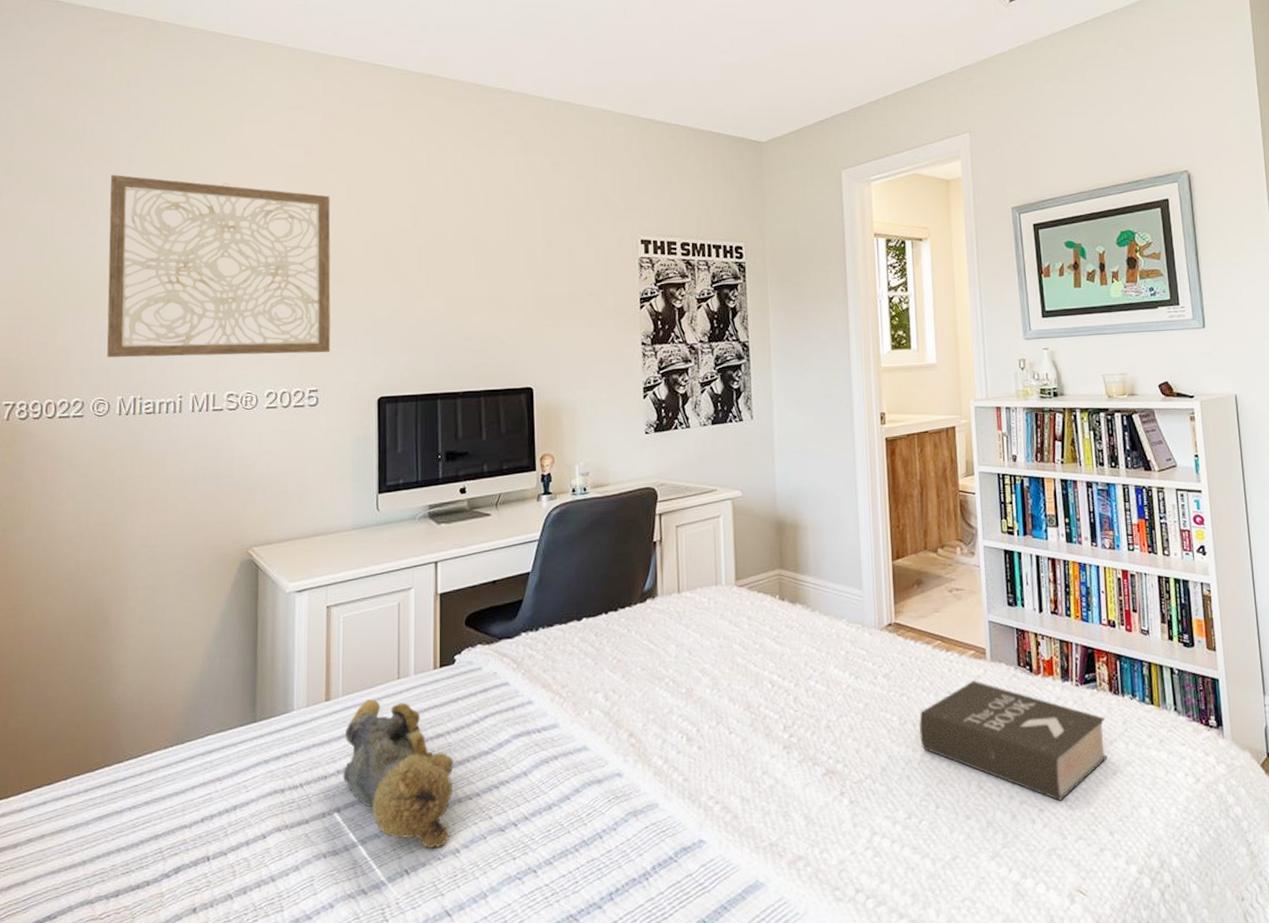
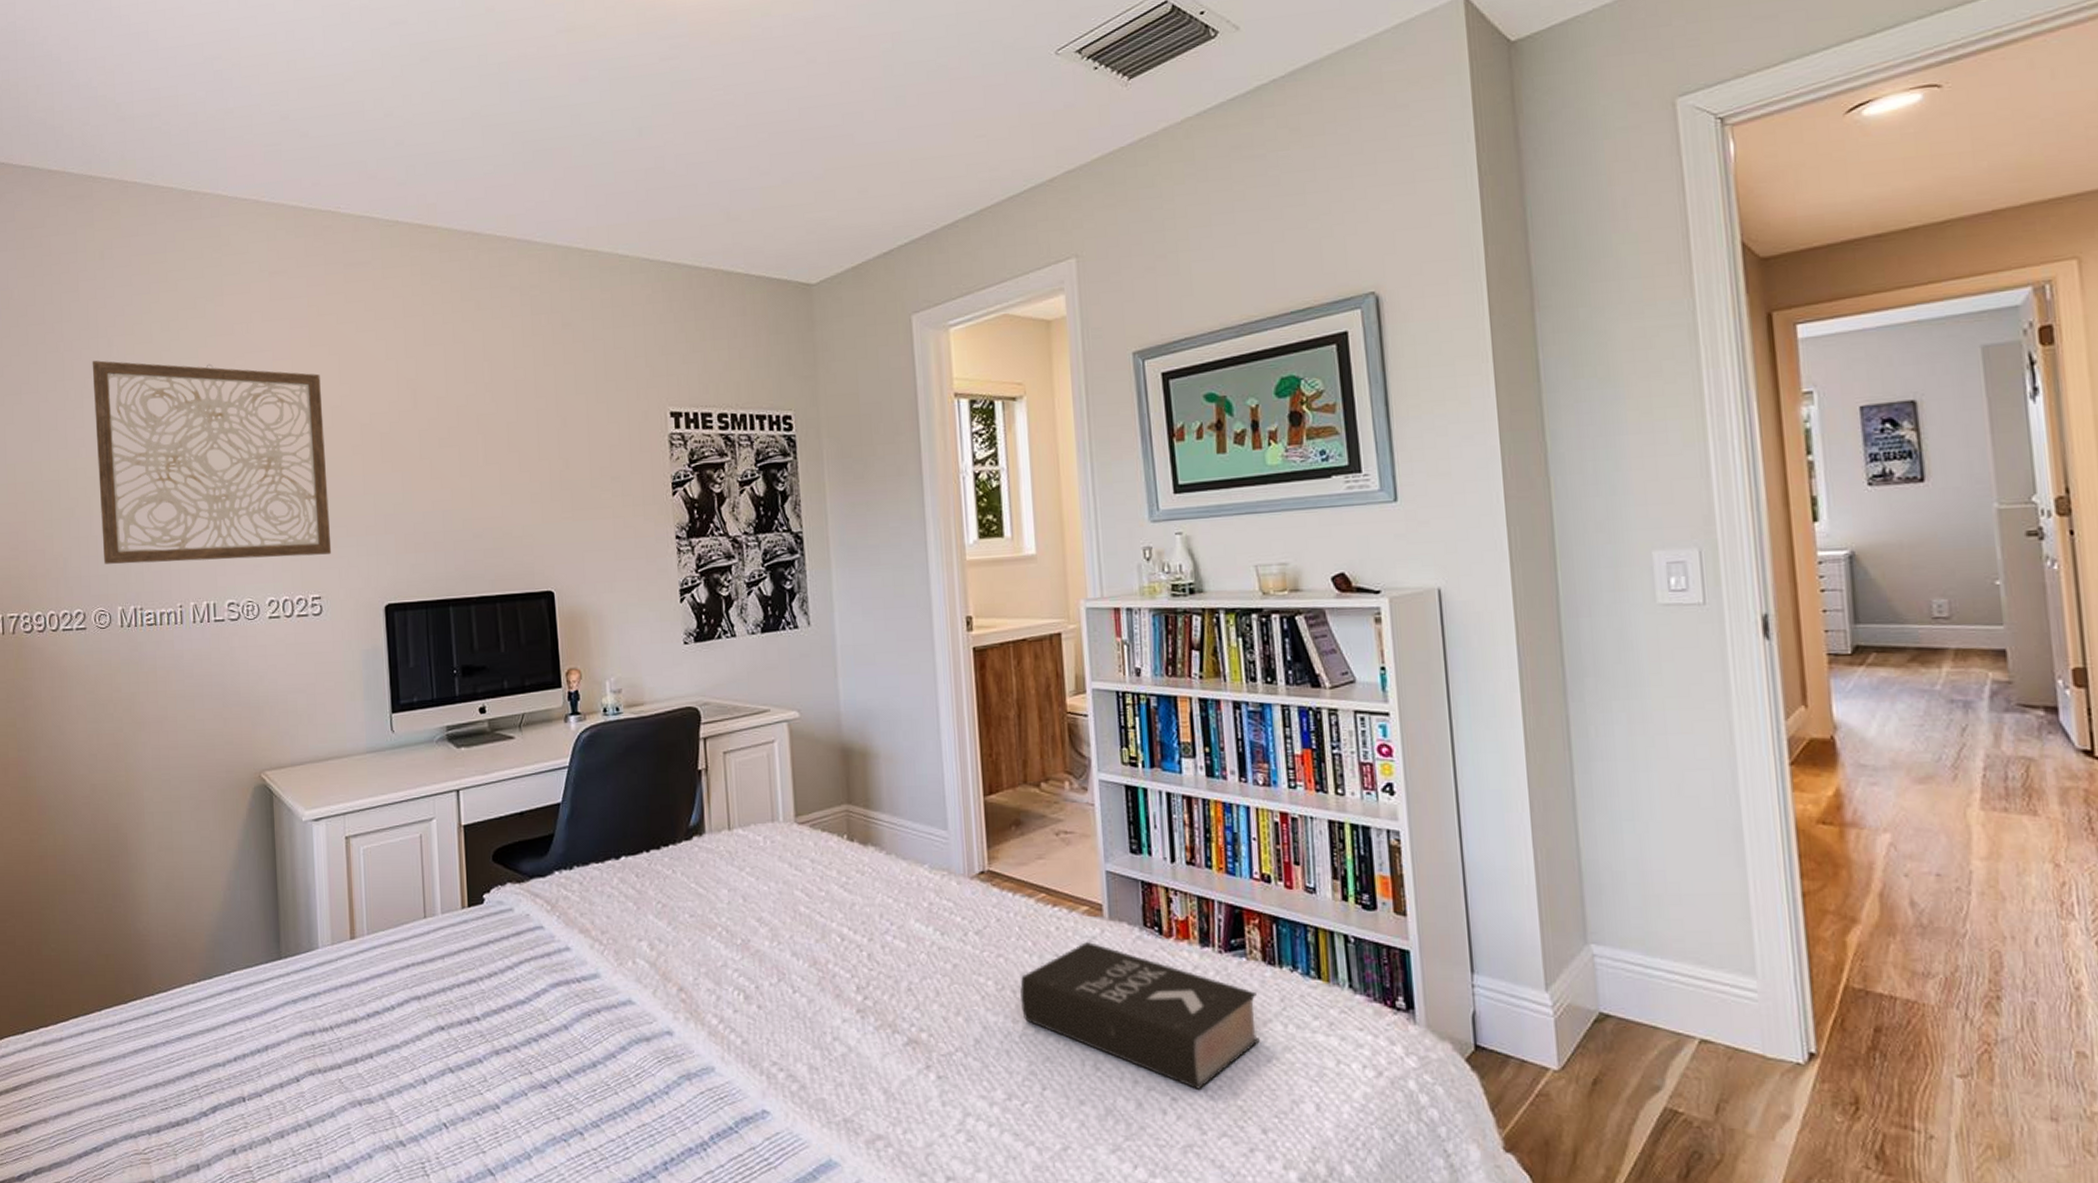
teddy bear: present [342,699,454,849] -> none [372,939,490,1103]

